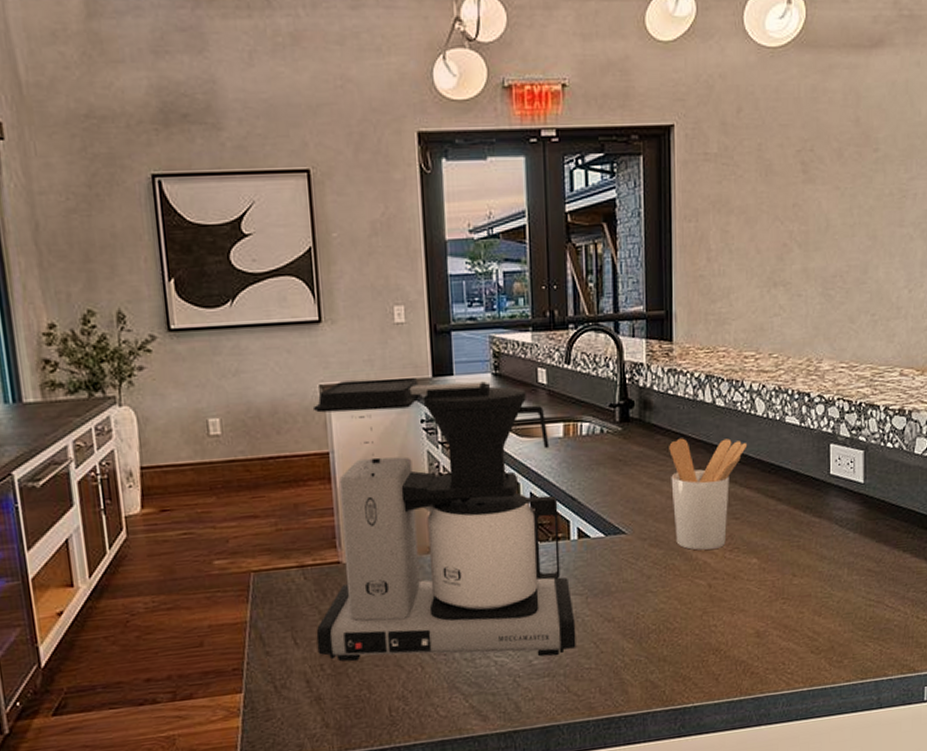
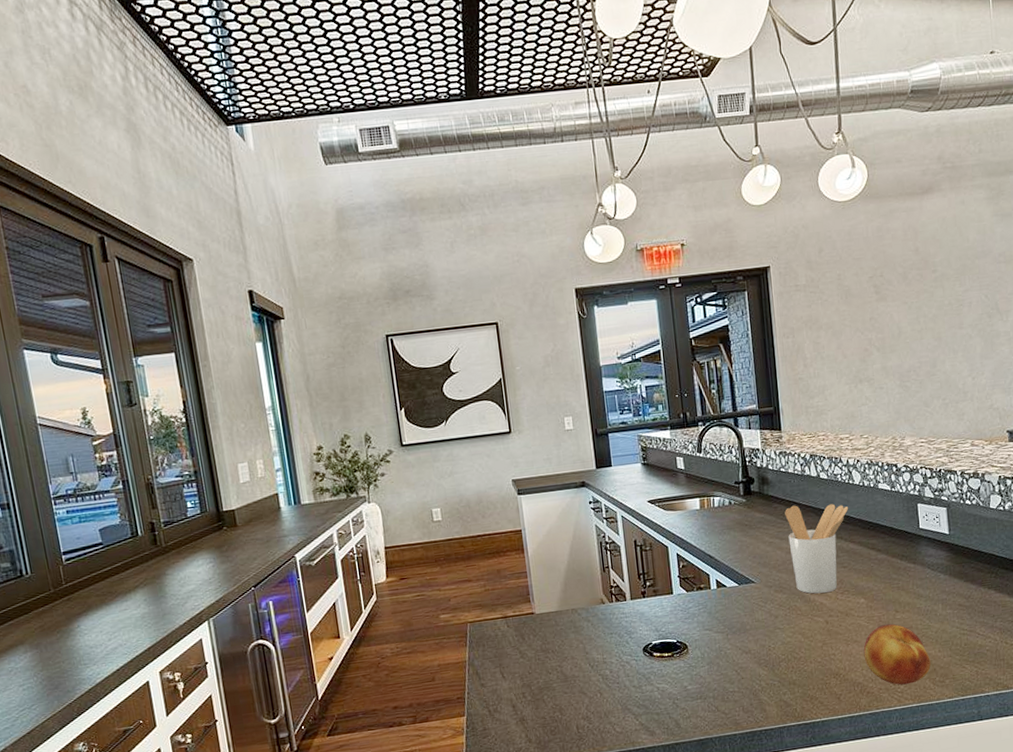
coffee maker: present [312,377,576,662] -> none [507,470,722,691]
fruit: none [751,590,828,665] -> present [863,623,931,686]

